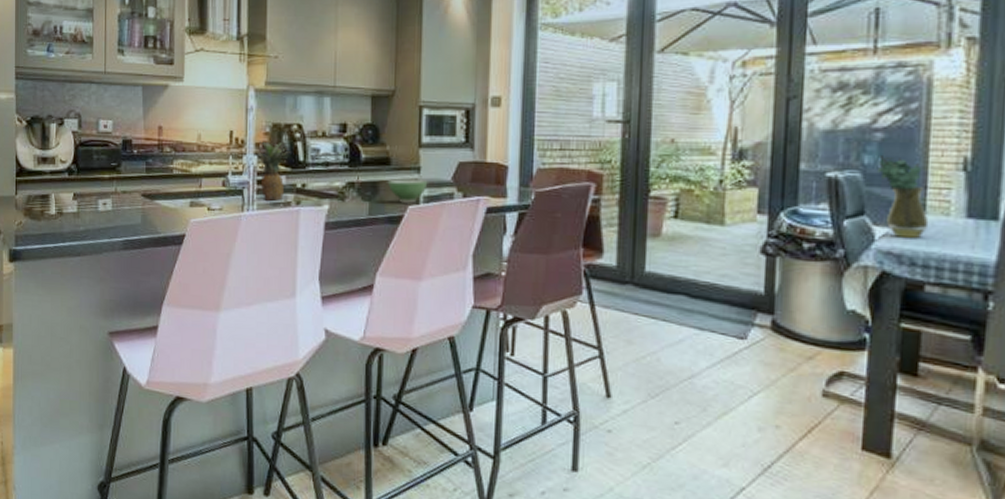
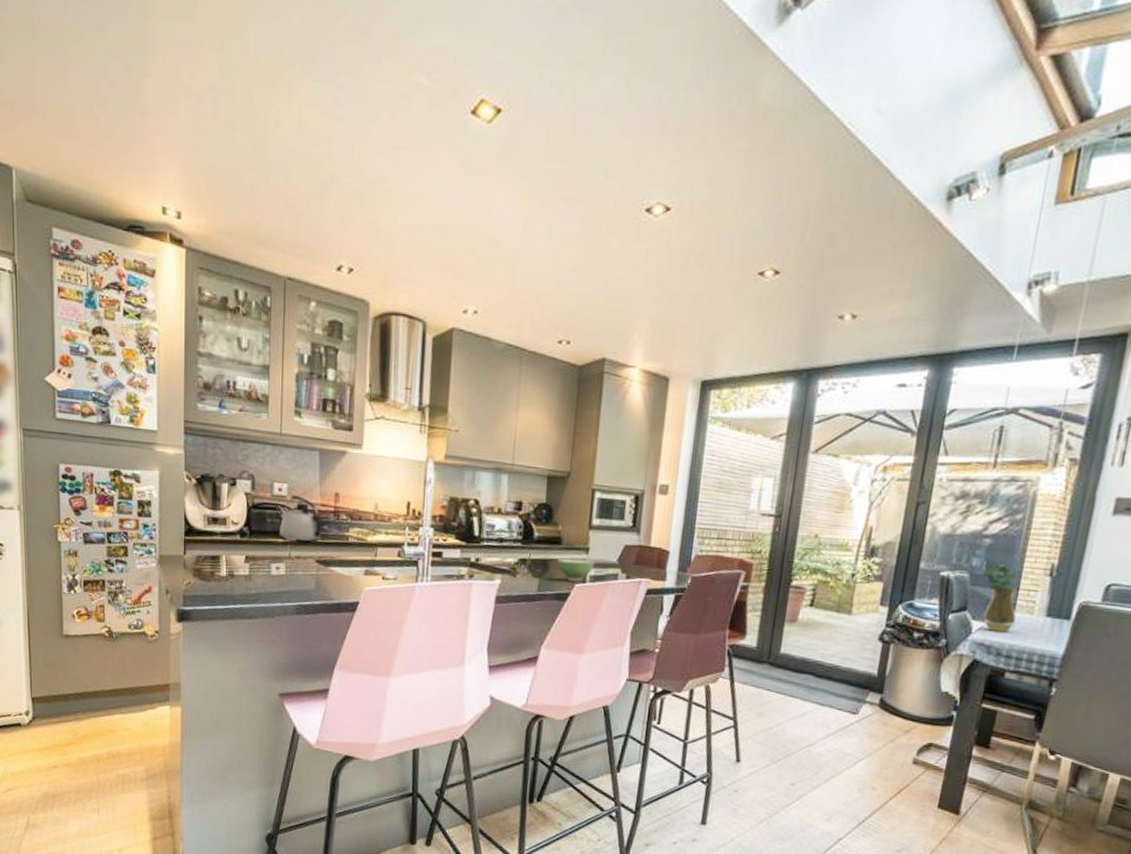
kettle: none [102,130,147,177] -> present [276,494,322,542]
fruit: present [257,141,290,202] -> none [433,514,466,574]

